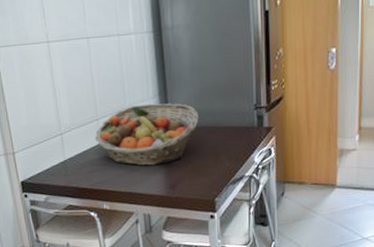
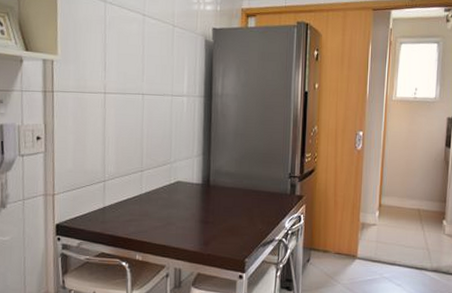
fruit basket: present [95,103,199,166] -> none [136,161,238,221]

